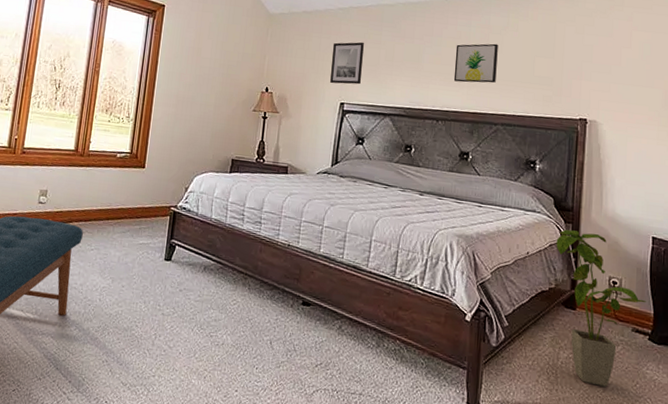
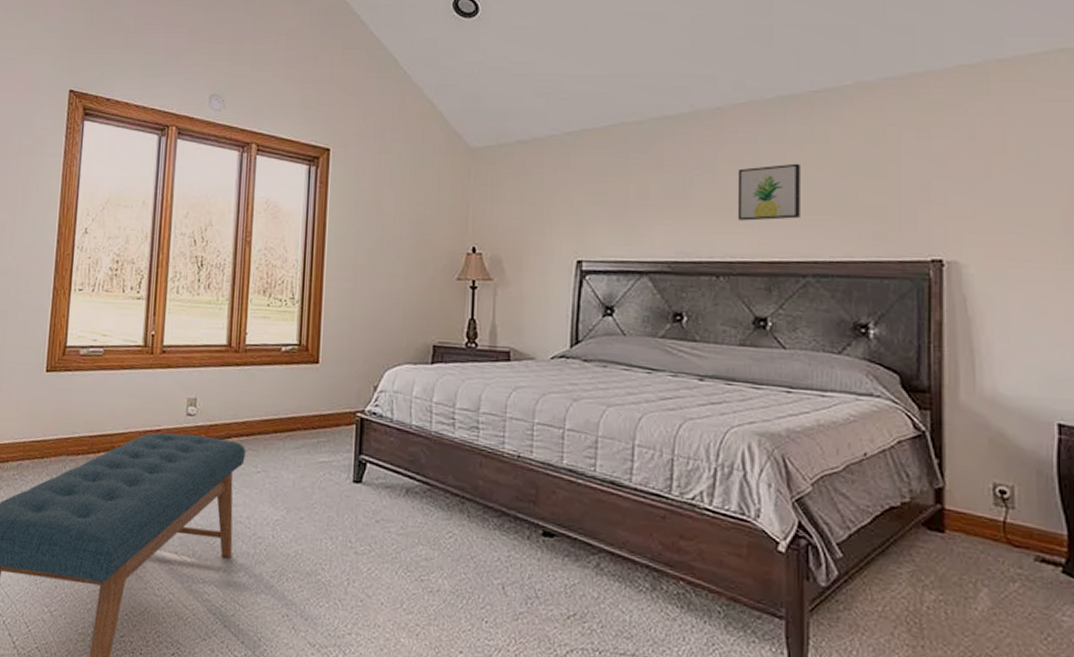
wall art: present [329,42,364,85] -> none [559,176,605,236]
house plant: present [556,229,646,387] -> none [907,418,1055,642]

